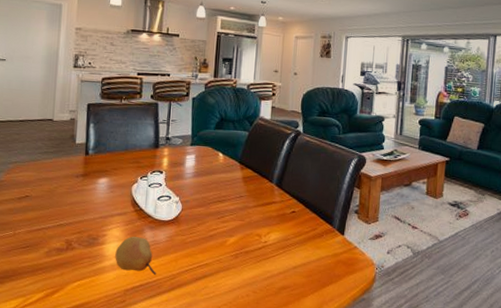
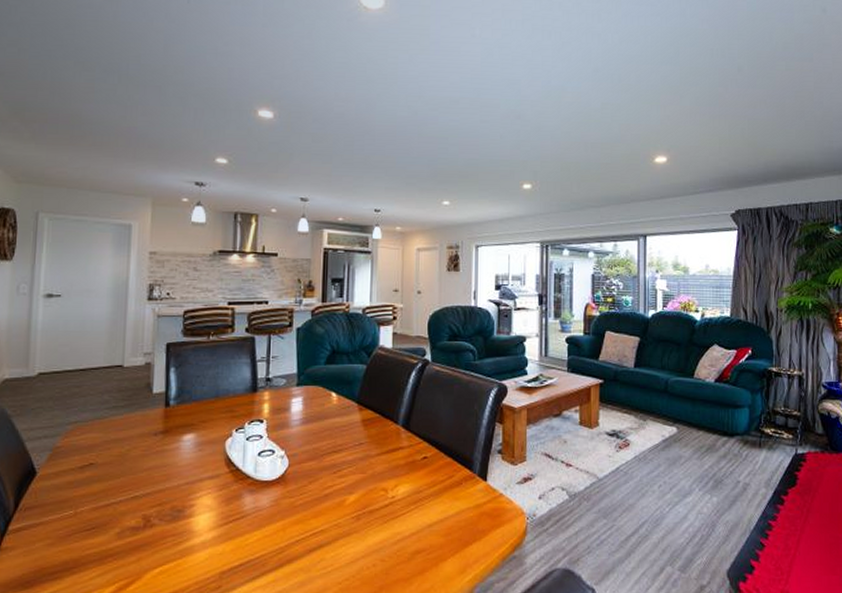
fruit: present [115,236,156,275] -> none [206,504,259,550]

